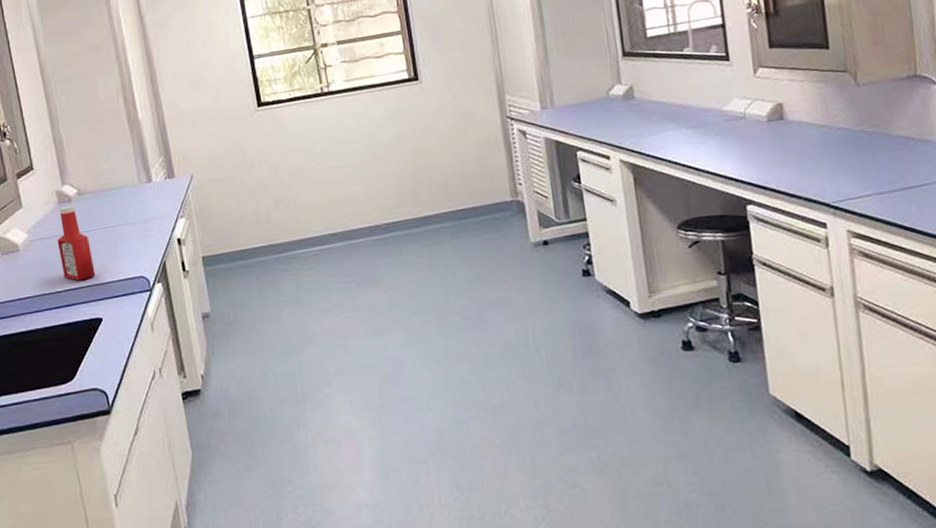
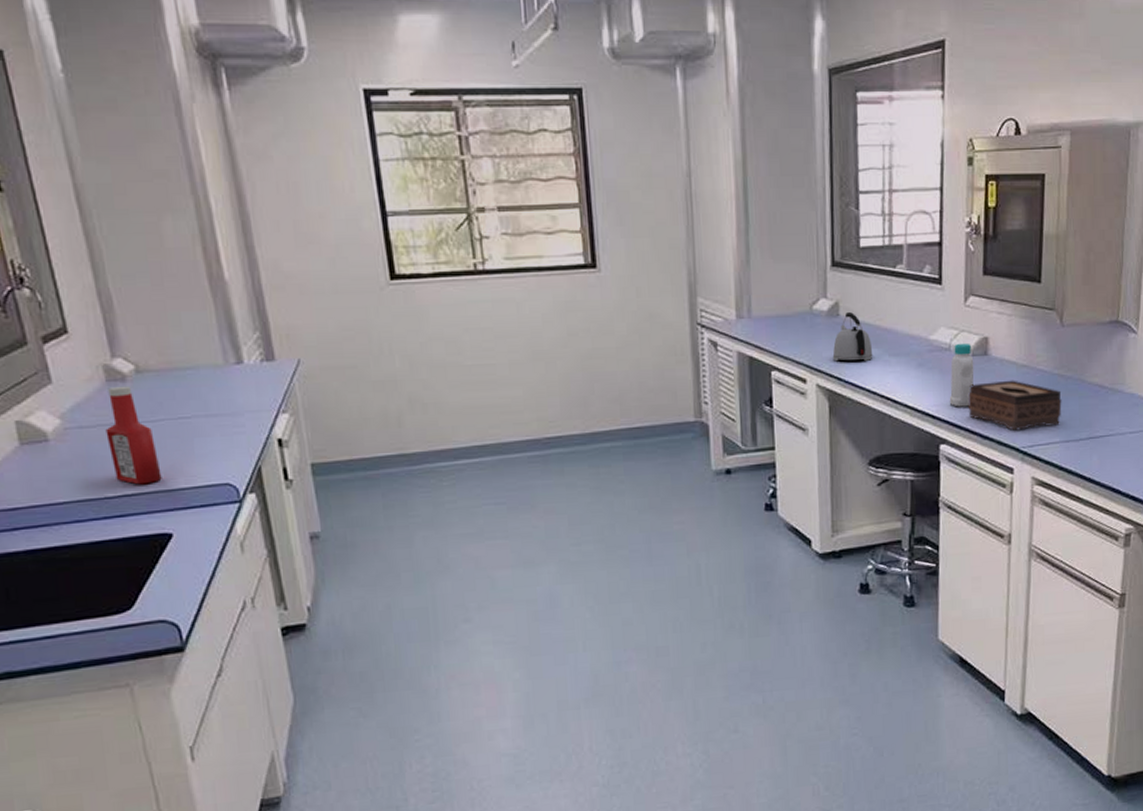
kettle: none [632,94,671,138] -> present [832,312,873,362]
bottle: none [748,110,773,170] -> present [949,343,974,407]
tissue box: none [769,139,870,187] -> present [968,380,1062,431]

